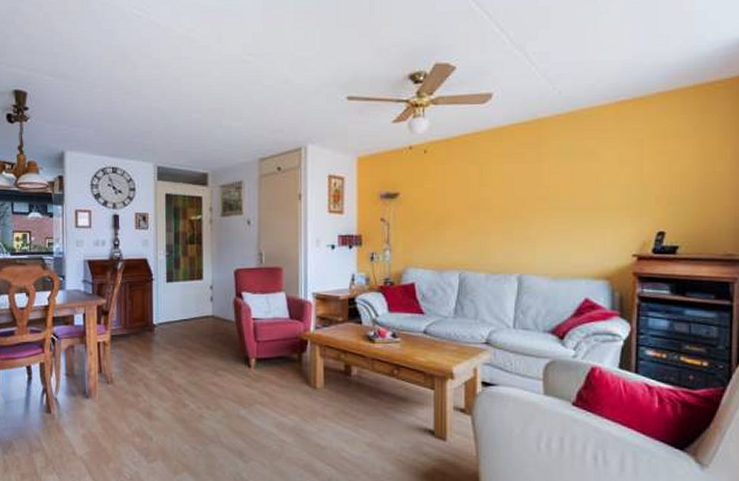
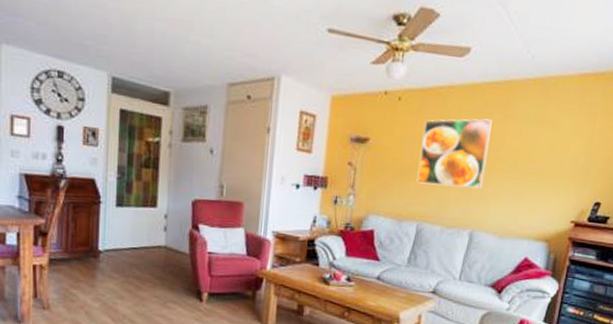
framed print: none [453,160,526,232] -> present [416,119,492,188]

